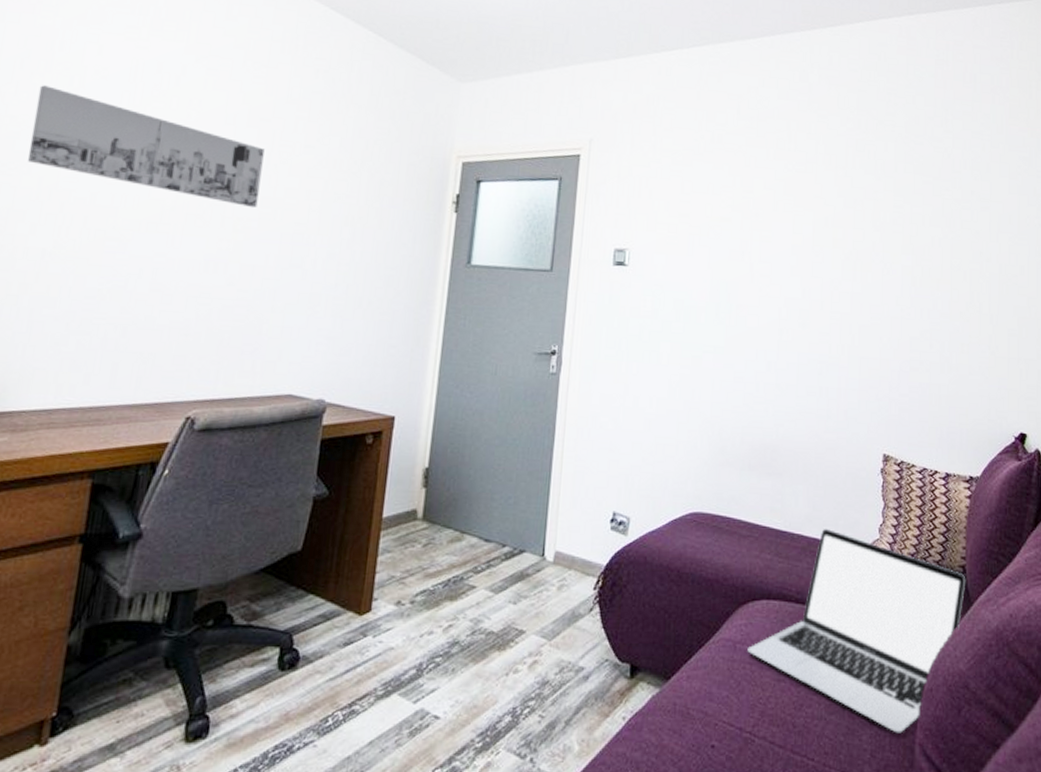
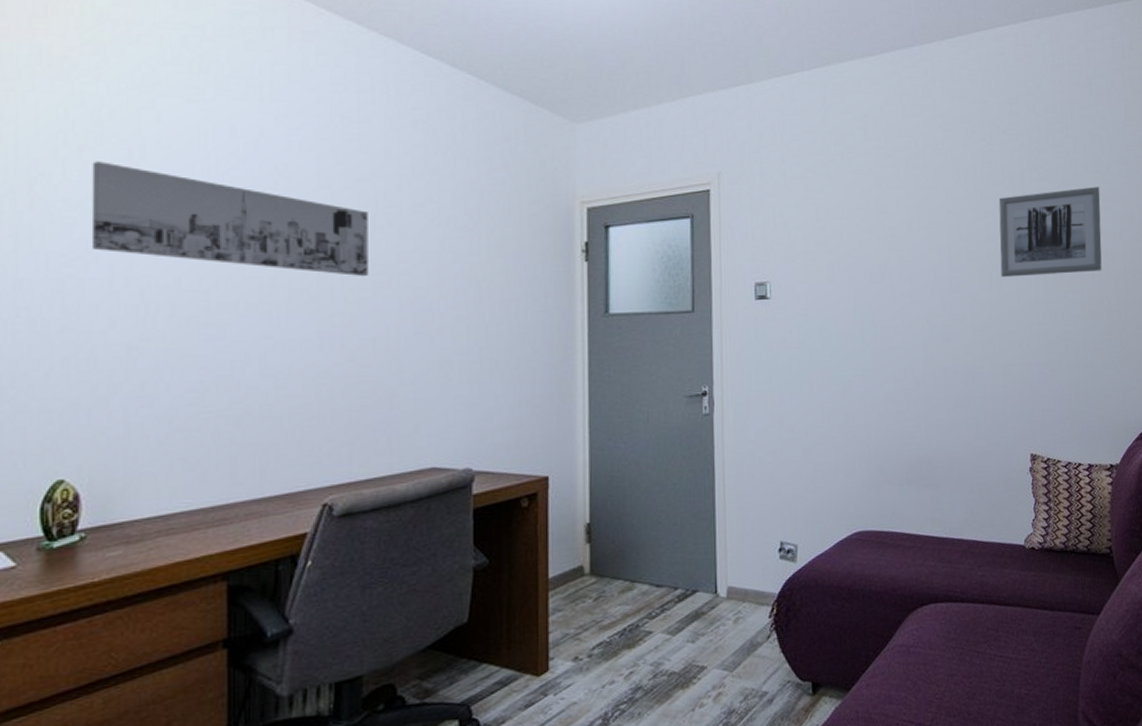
laptop: present [747,528,966,734] -> none [920,529,1113,706]
wall art: none [866,184,978,271] -> present [998,187,1102,277]

